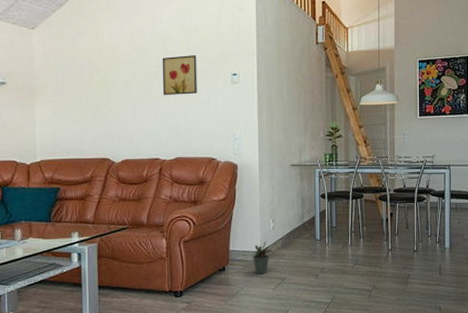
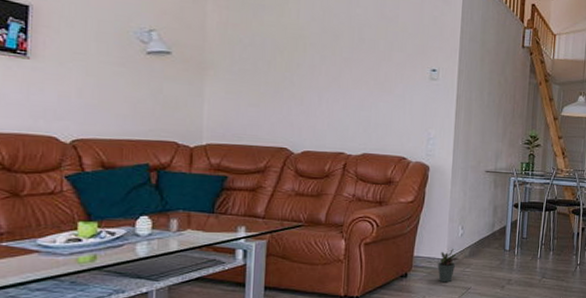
wall art: present [162,55,197,96] -> none [354,43,395,87]

